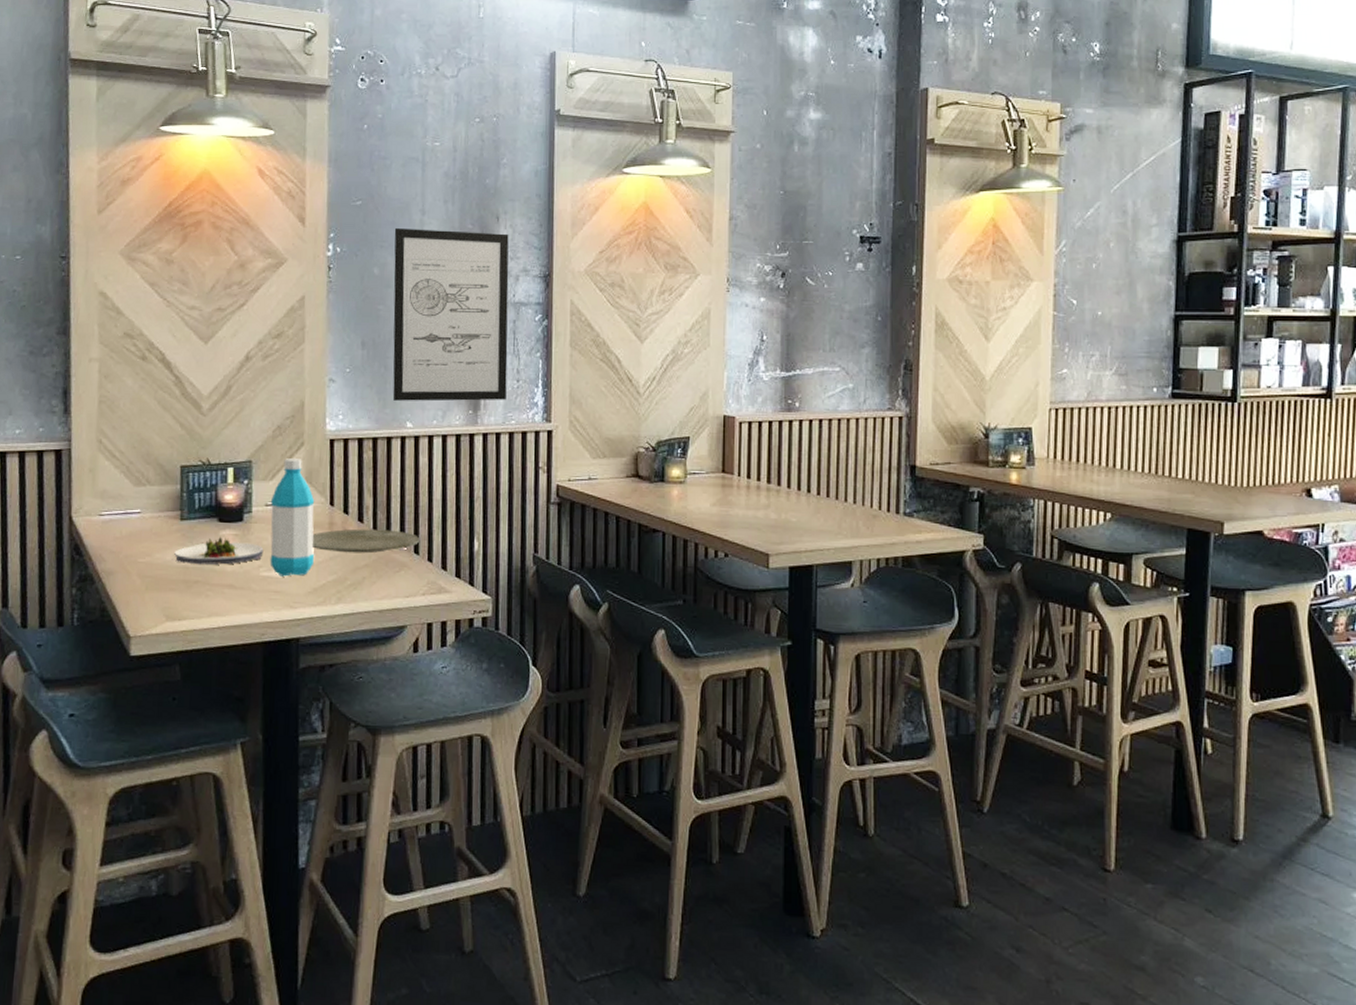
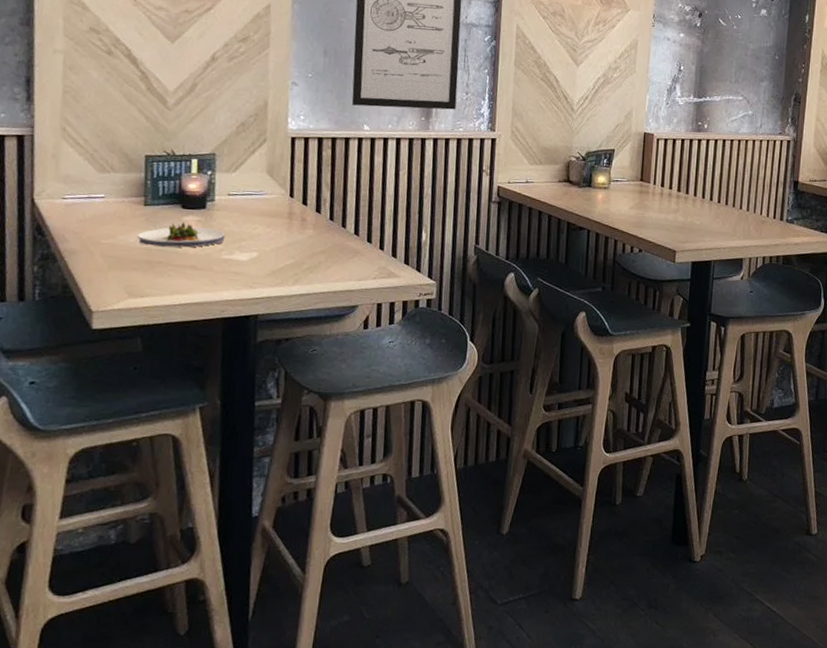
water bottle: present [270,458,315,577] -> none [231,153,276,260]
plate: present [311,528,420,553] -> none [271,218,373,241]

